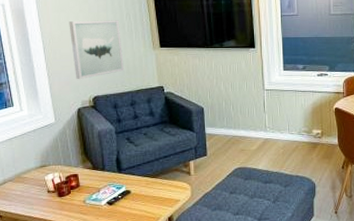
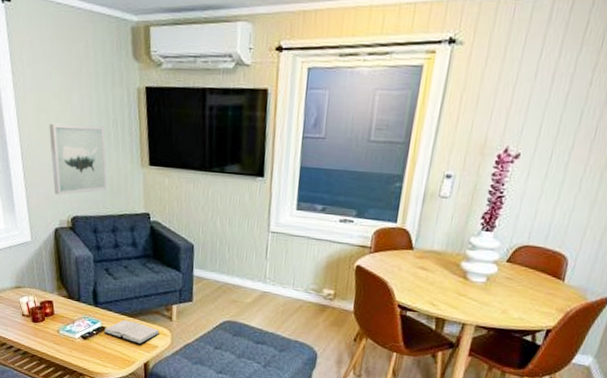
hardback book: none [128,180,180,201] -> present [103,319,160,345]

